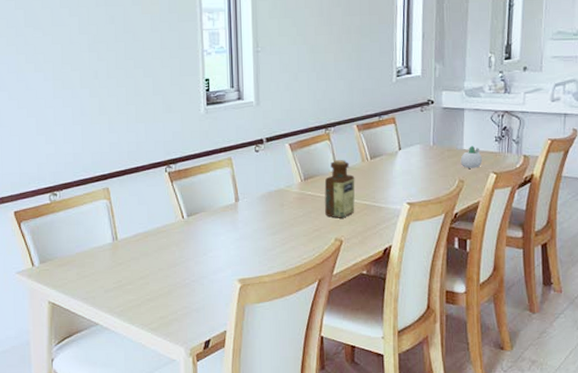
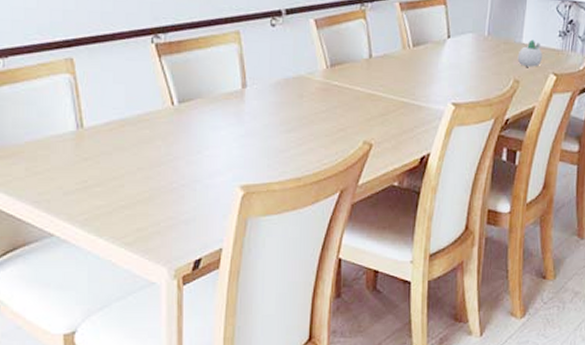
bottle: present [324,159,355,218] -> none [354,43,393,117]

